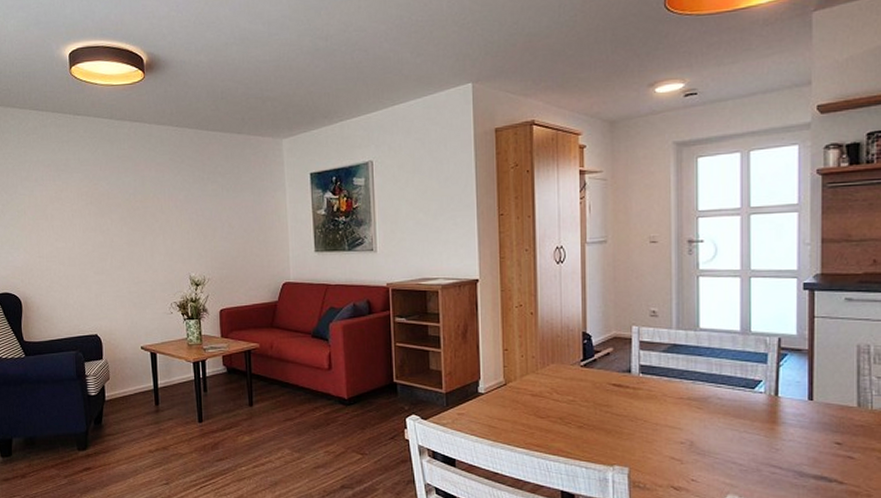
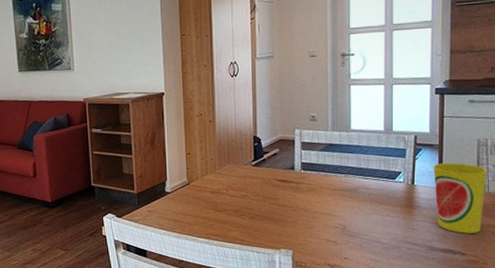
cup: none [801,371,869,458] -> present [433,162,487,234]

